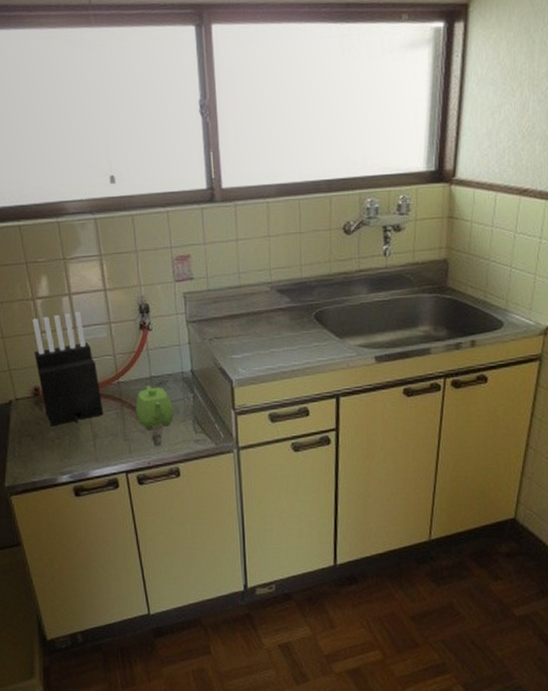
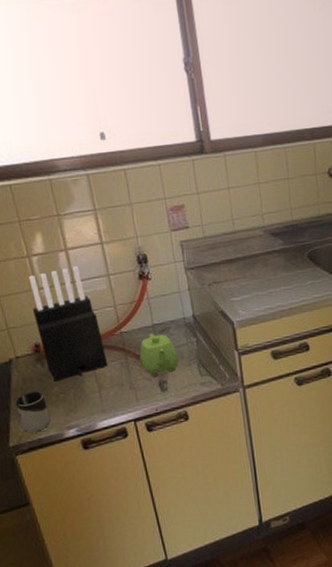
cup: none [13,435,45,475] -> present [15,391,50,433]

